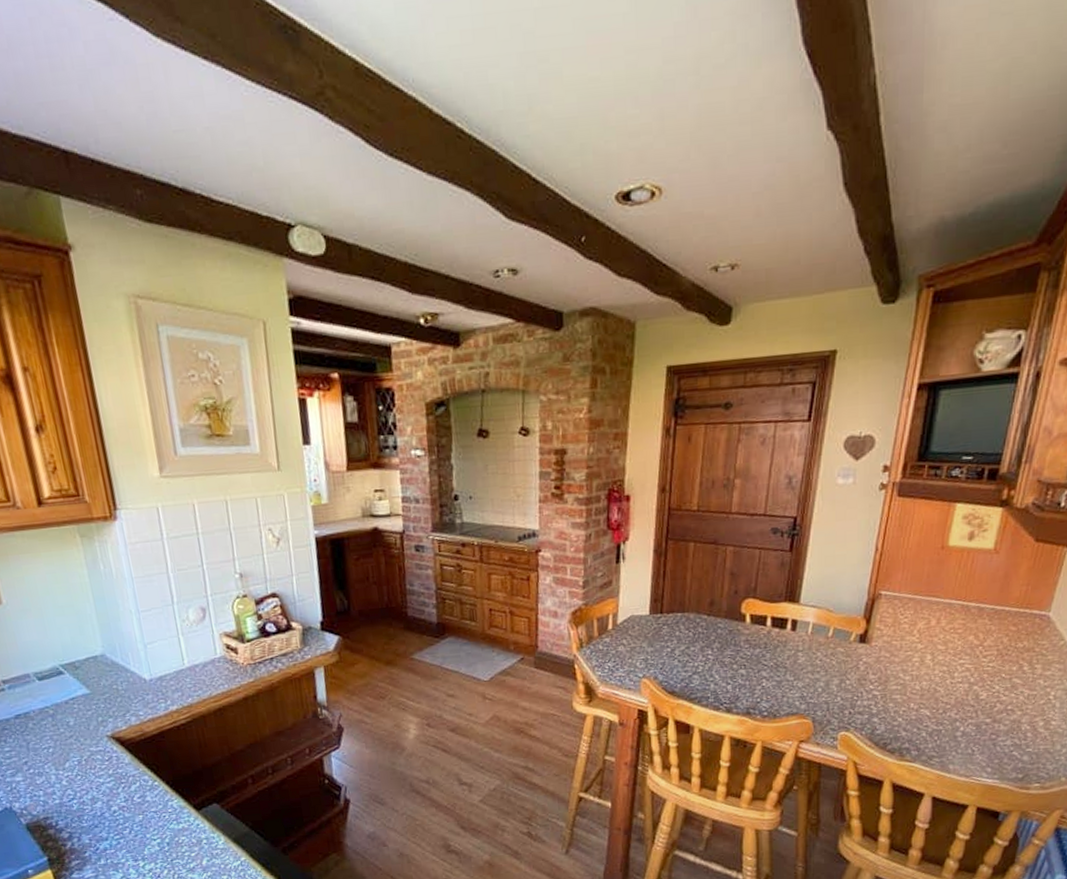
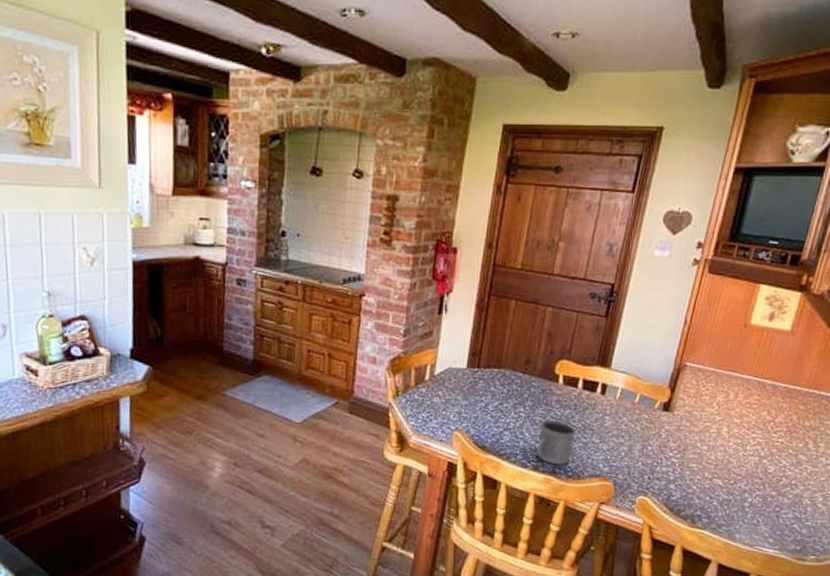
mug: none [728,660,768,707] -> present [536,420,576,466]

